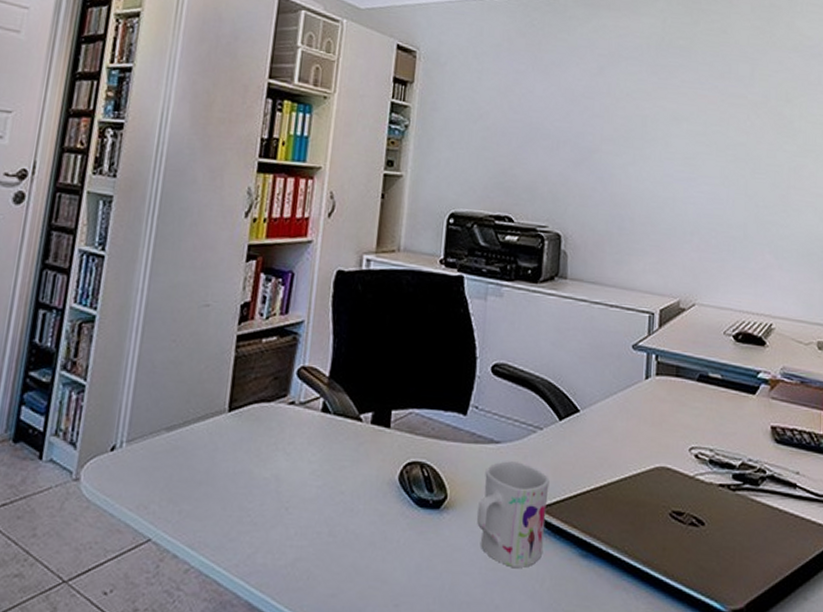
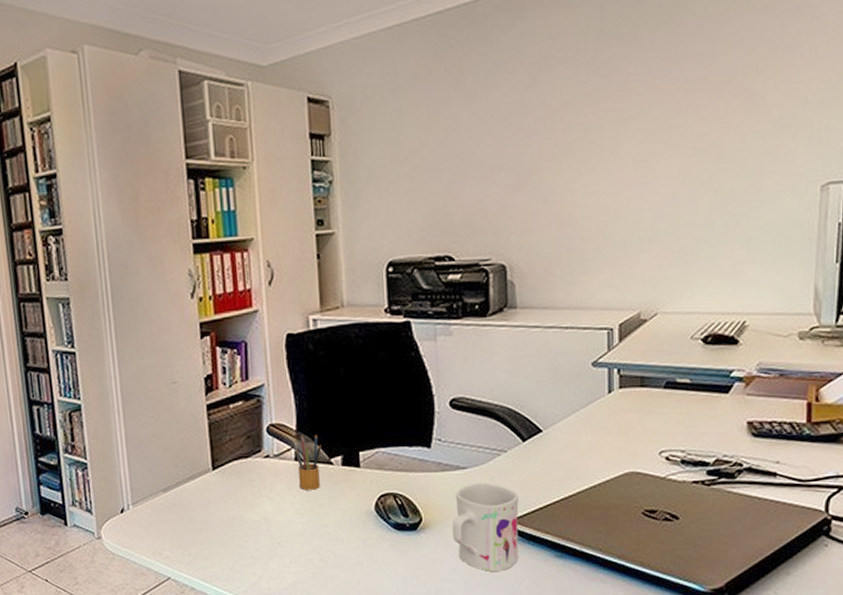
pencil box: none [320,382,353,449] -> present [294,434,322,490]

